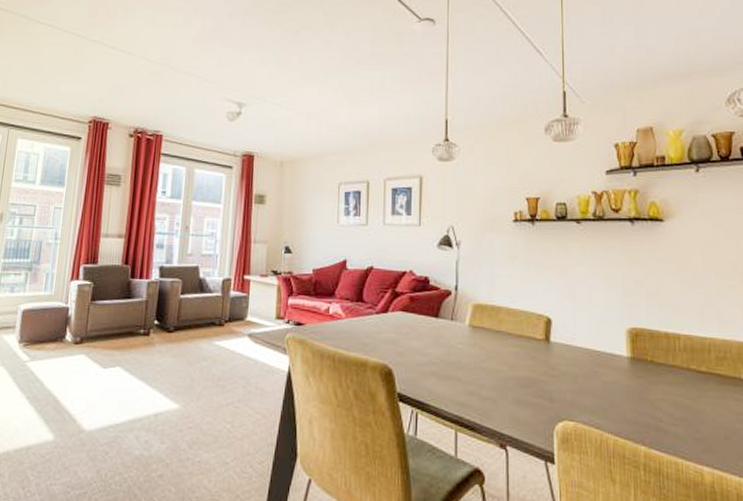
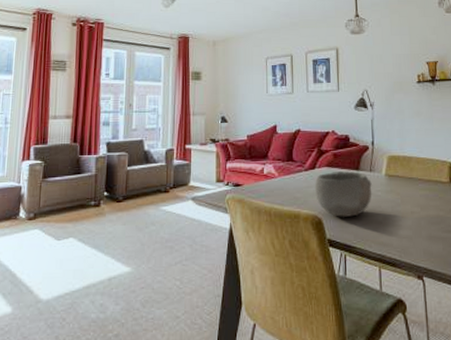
bowl: none [385,317,453,370] -> present [314,171,372,217]

